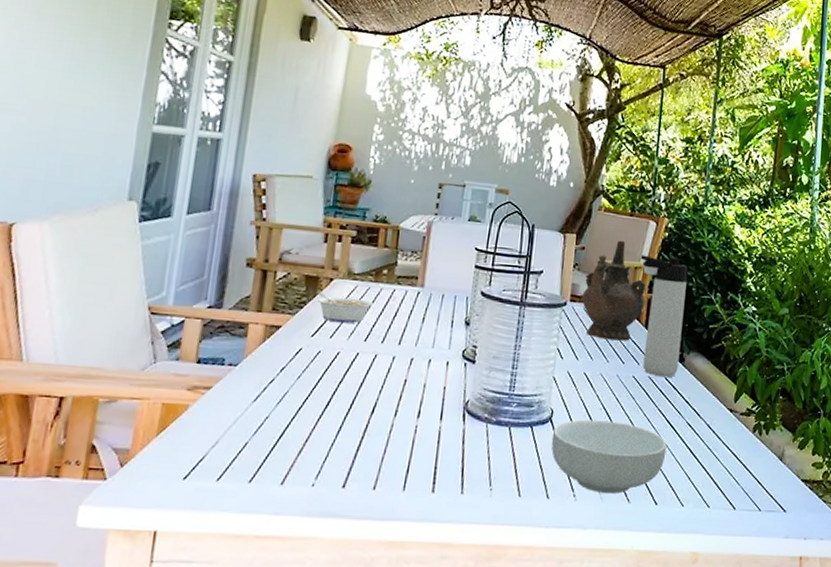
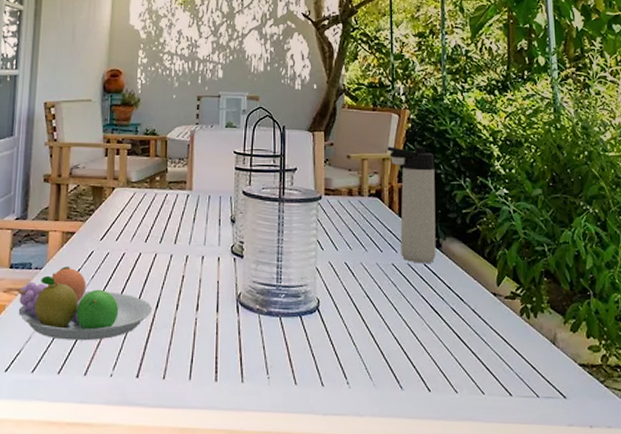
fruit bowl: none [204,364,366,447] -> present [18,266,152,341]
legume: present [316,292,374,324] -> none [102,200,151,227]
cereal bowl: present [551,419,667,494] -> none [320,308,434,381]
ceremonial vessel: present [582,240,646,341] -> none [335,134,396,230]

